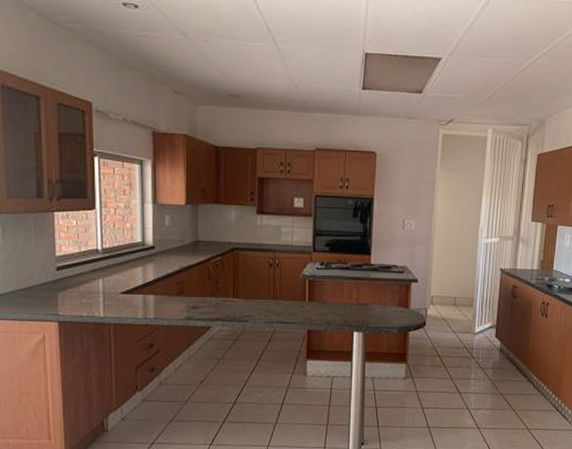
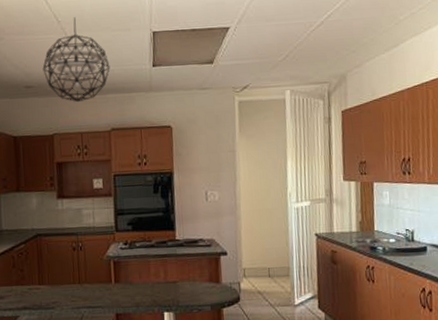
pendant light: none [249,27,319,118] -> present [42,17,110,103]

